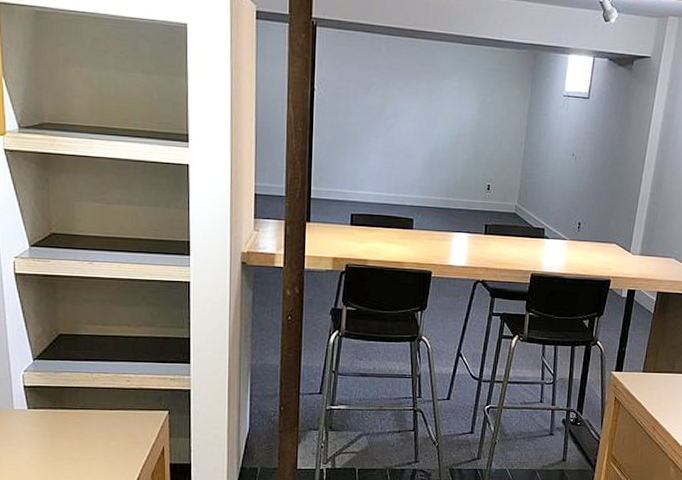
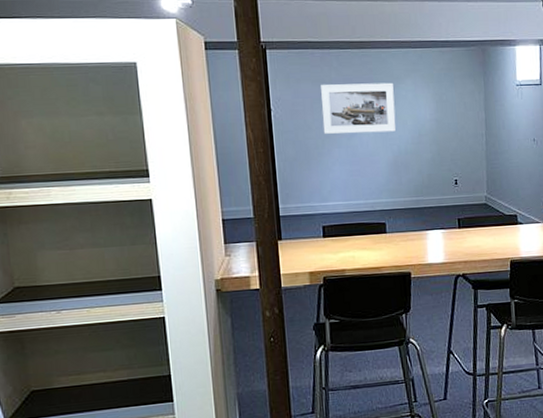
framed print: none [363,70,439,128] -> present [321,82,396,134]

